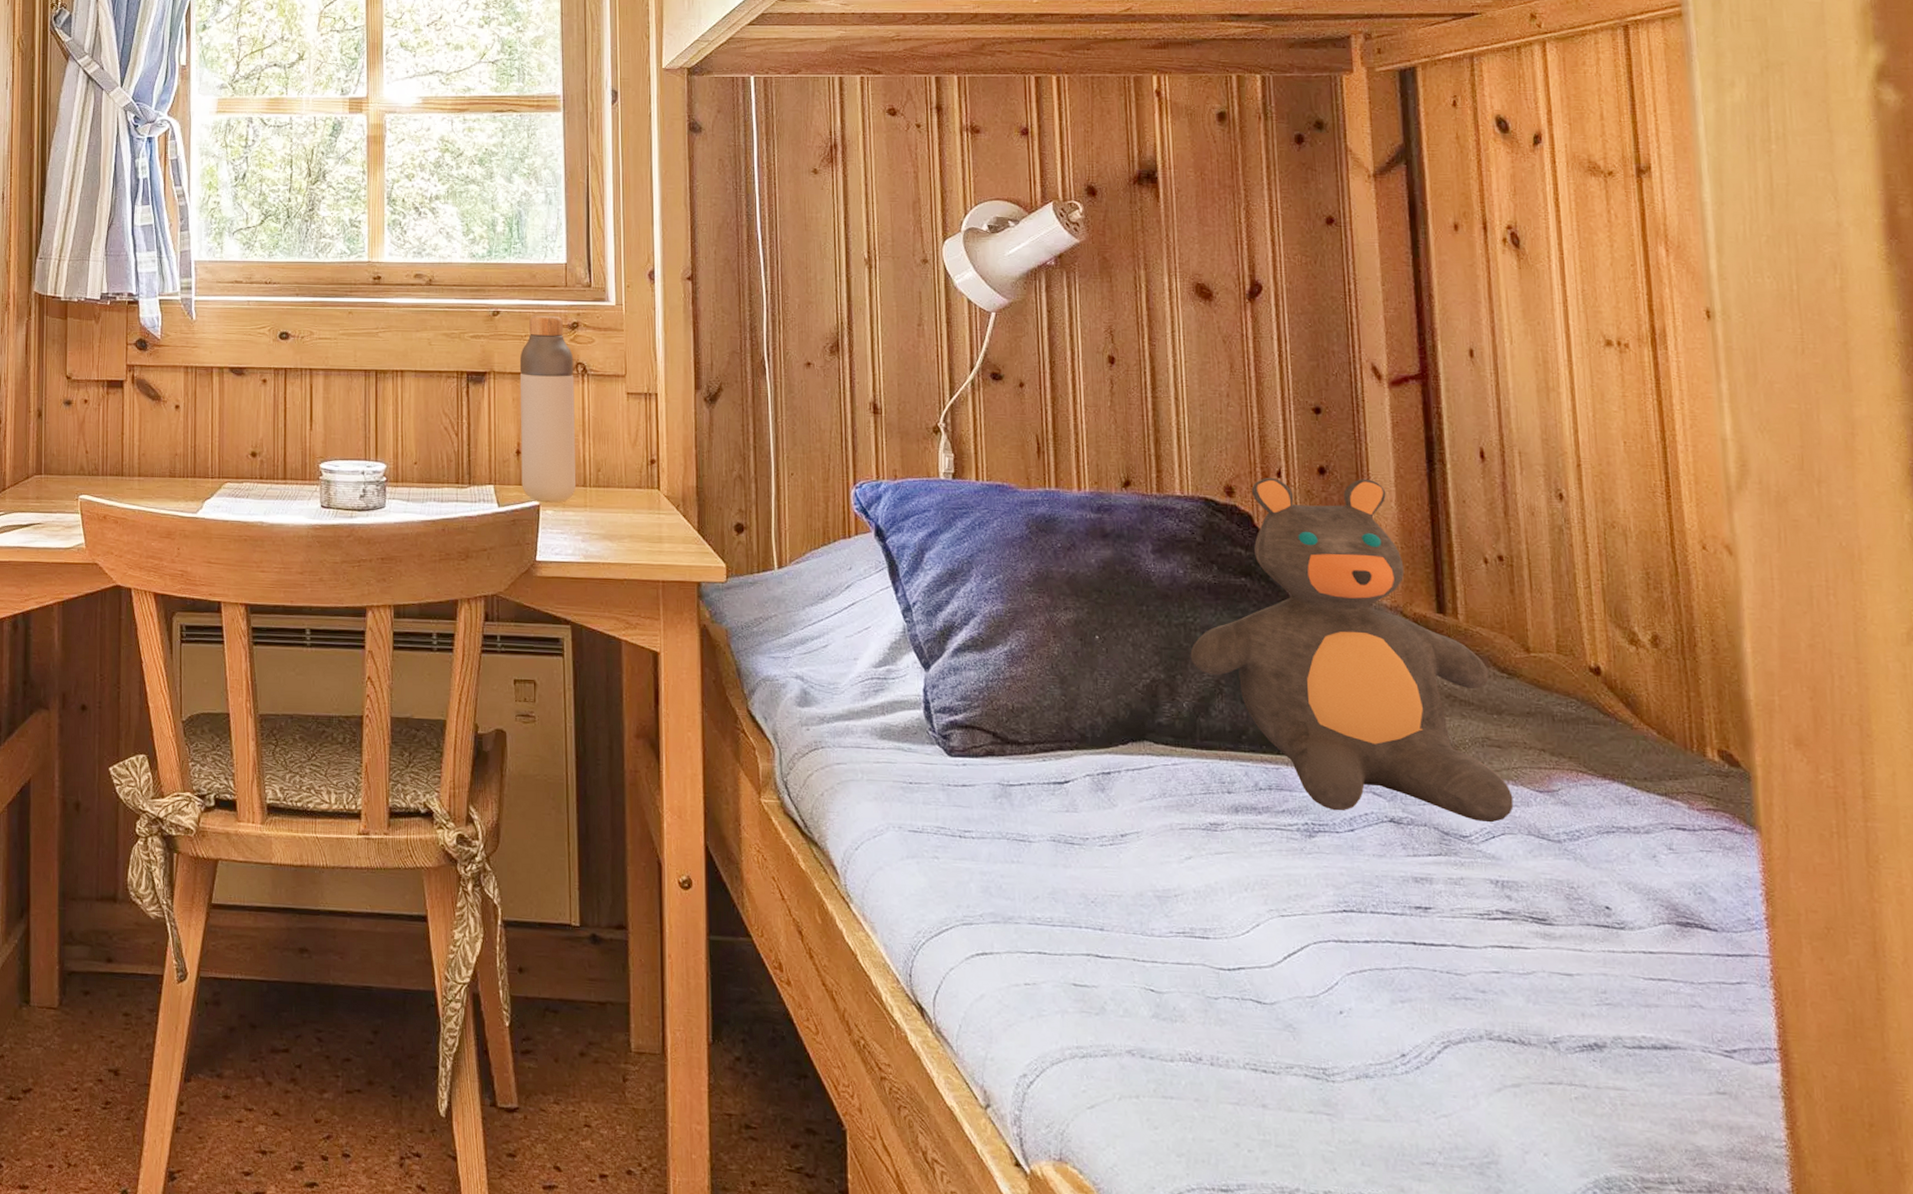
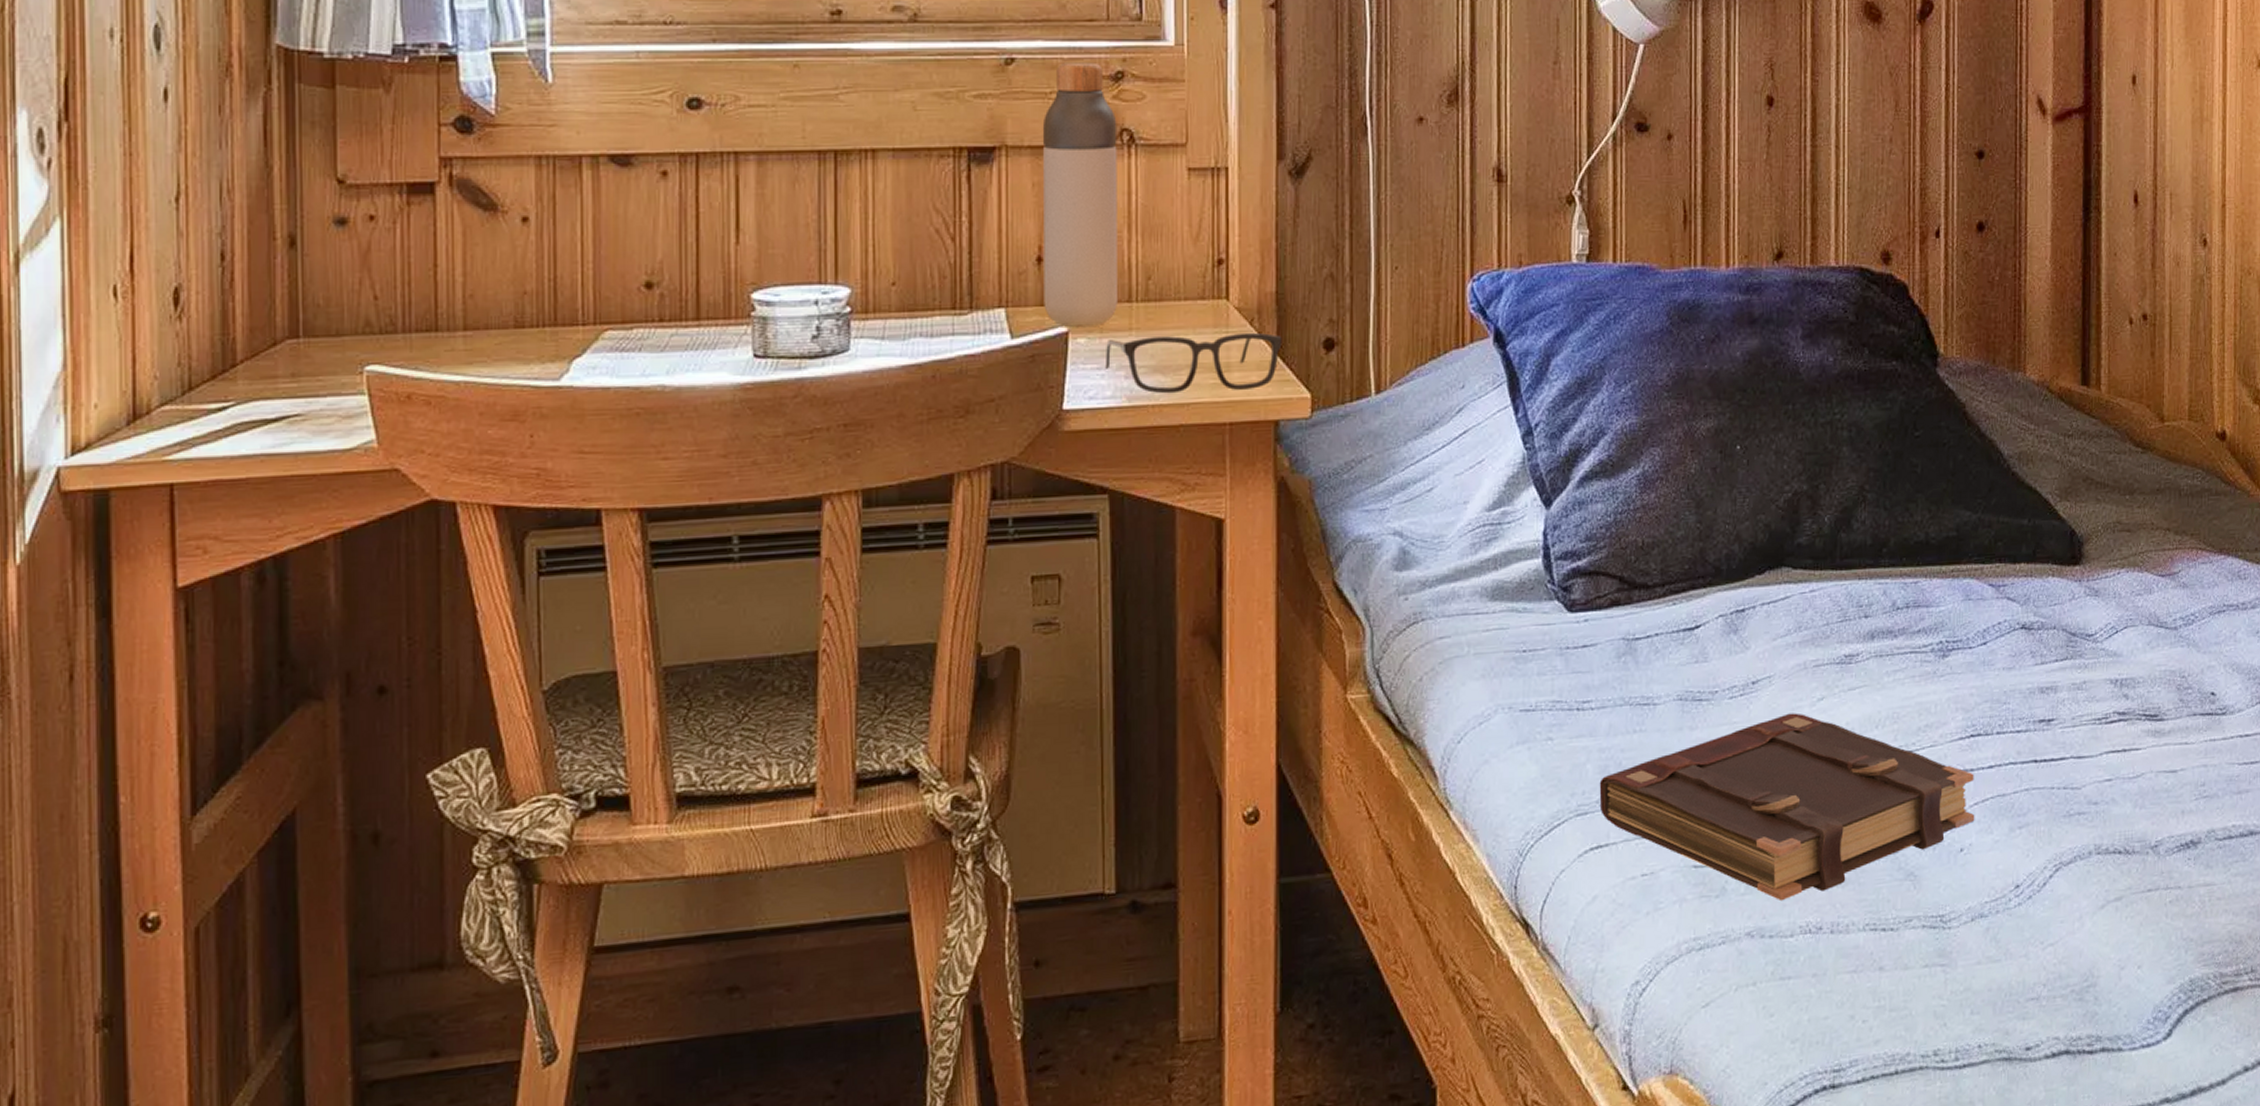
eyeglasses: none [567,512,702,558] -> present [1105,332,1282,394]
book: none [982,866,1353,1029] -> present [1599,713,1975,901]
stuffed animal: present [1190,478,1514,823] -> none [1835,233,2137,624]

